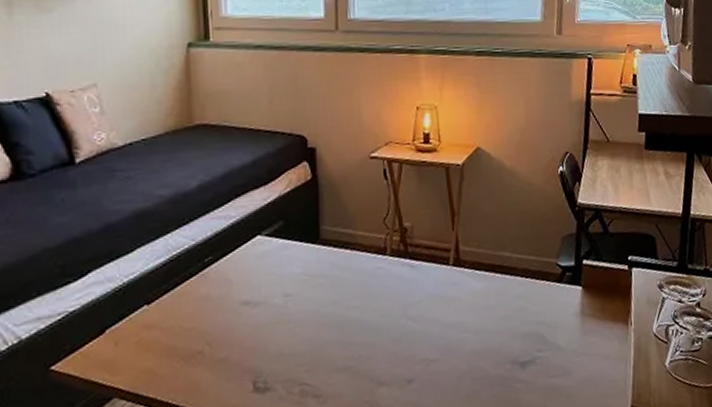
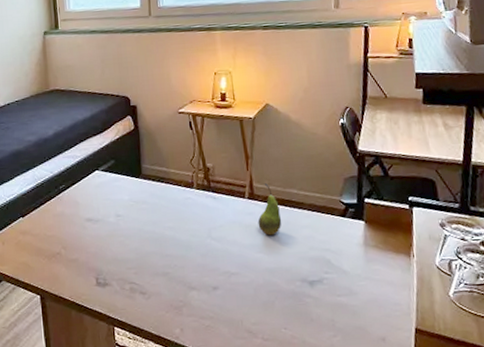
fruit: none [463,245,492,310] -> present [258,183,282,236]

